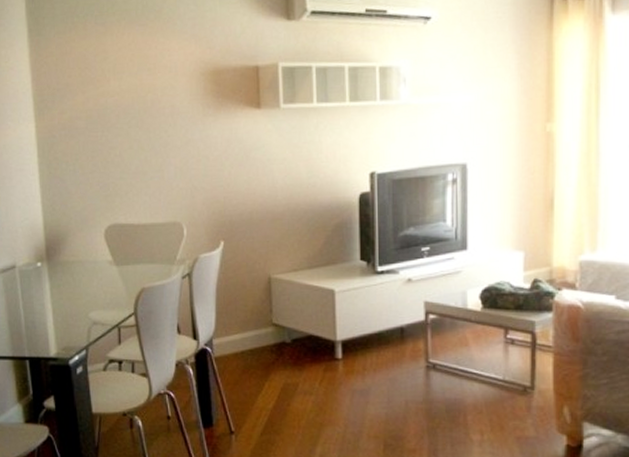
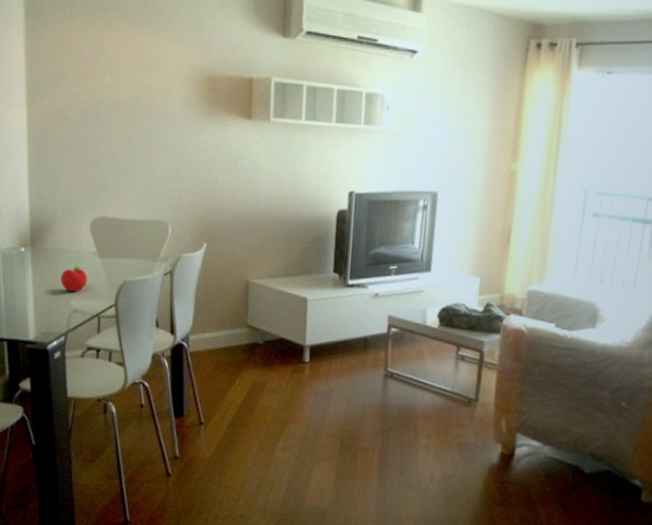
fruit: none [78,275,105,303] -> present [60,265,88,292]

